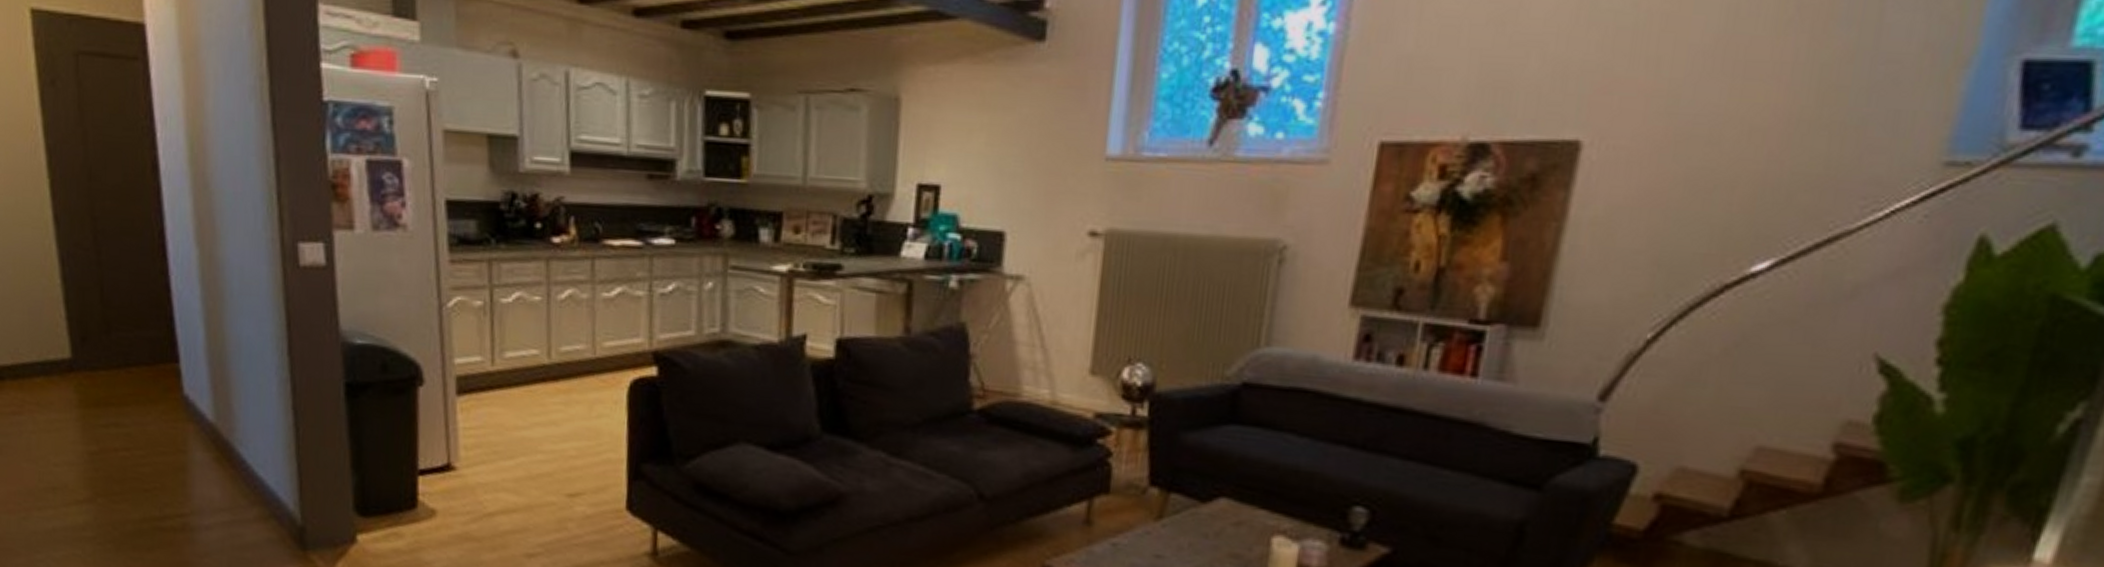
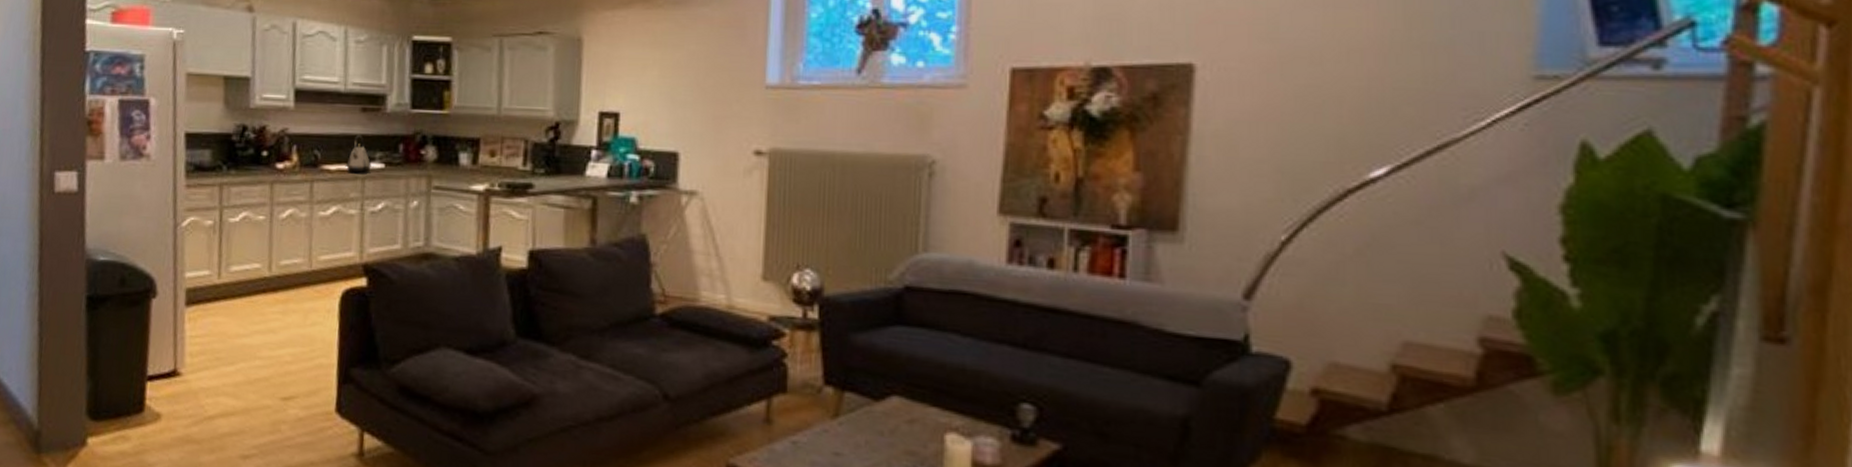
kettle: none [631,205,660,251] -> present [346,134,372,174]

